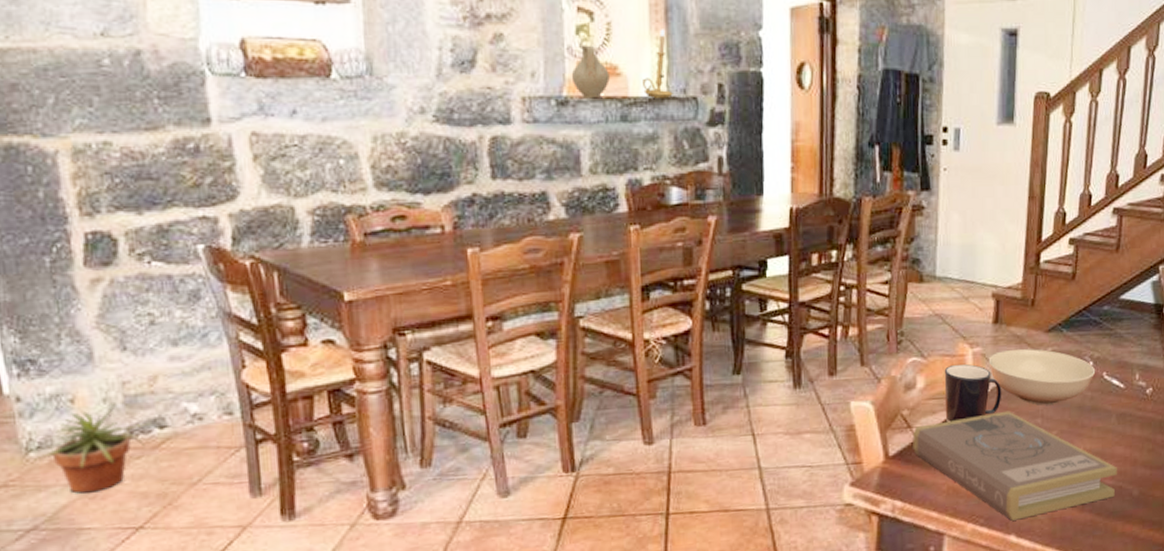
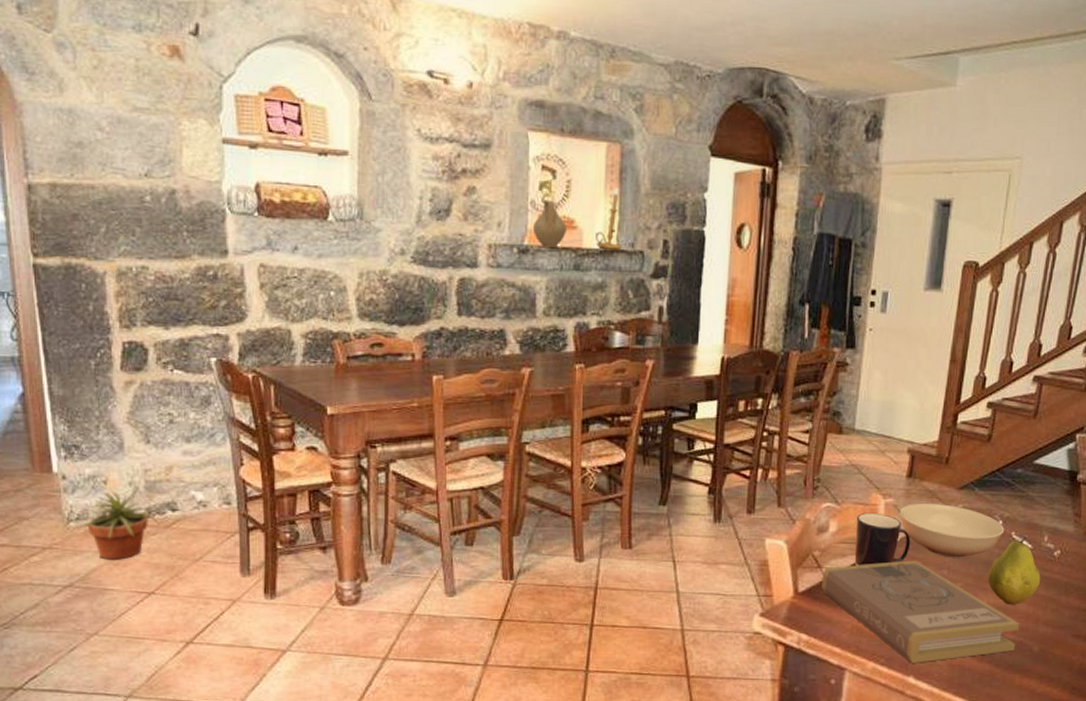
fruit: none [1082,376,1135,449] -> present [987,536,1041,605]

